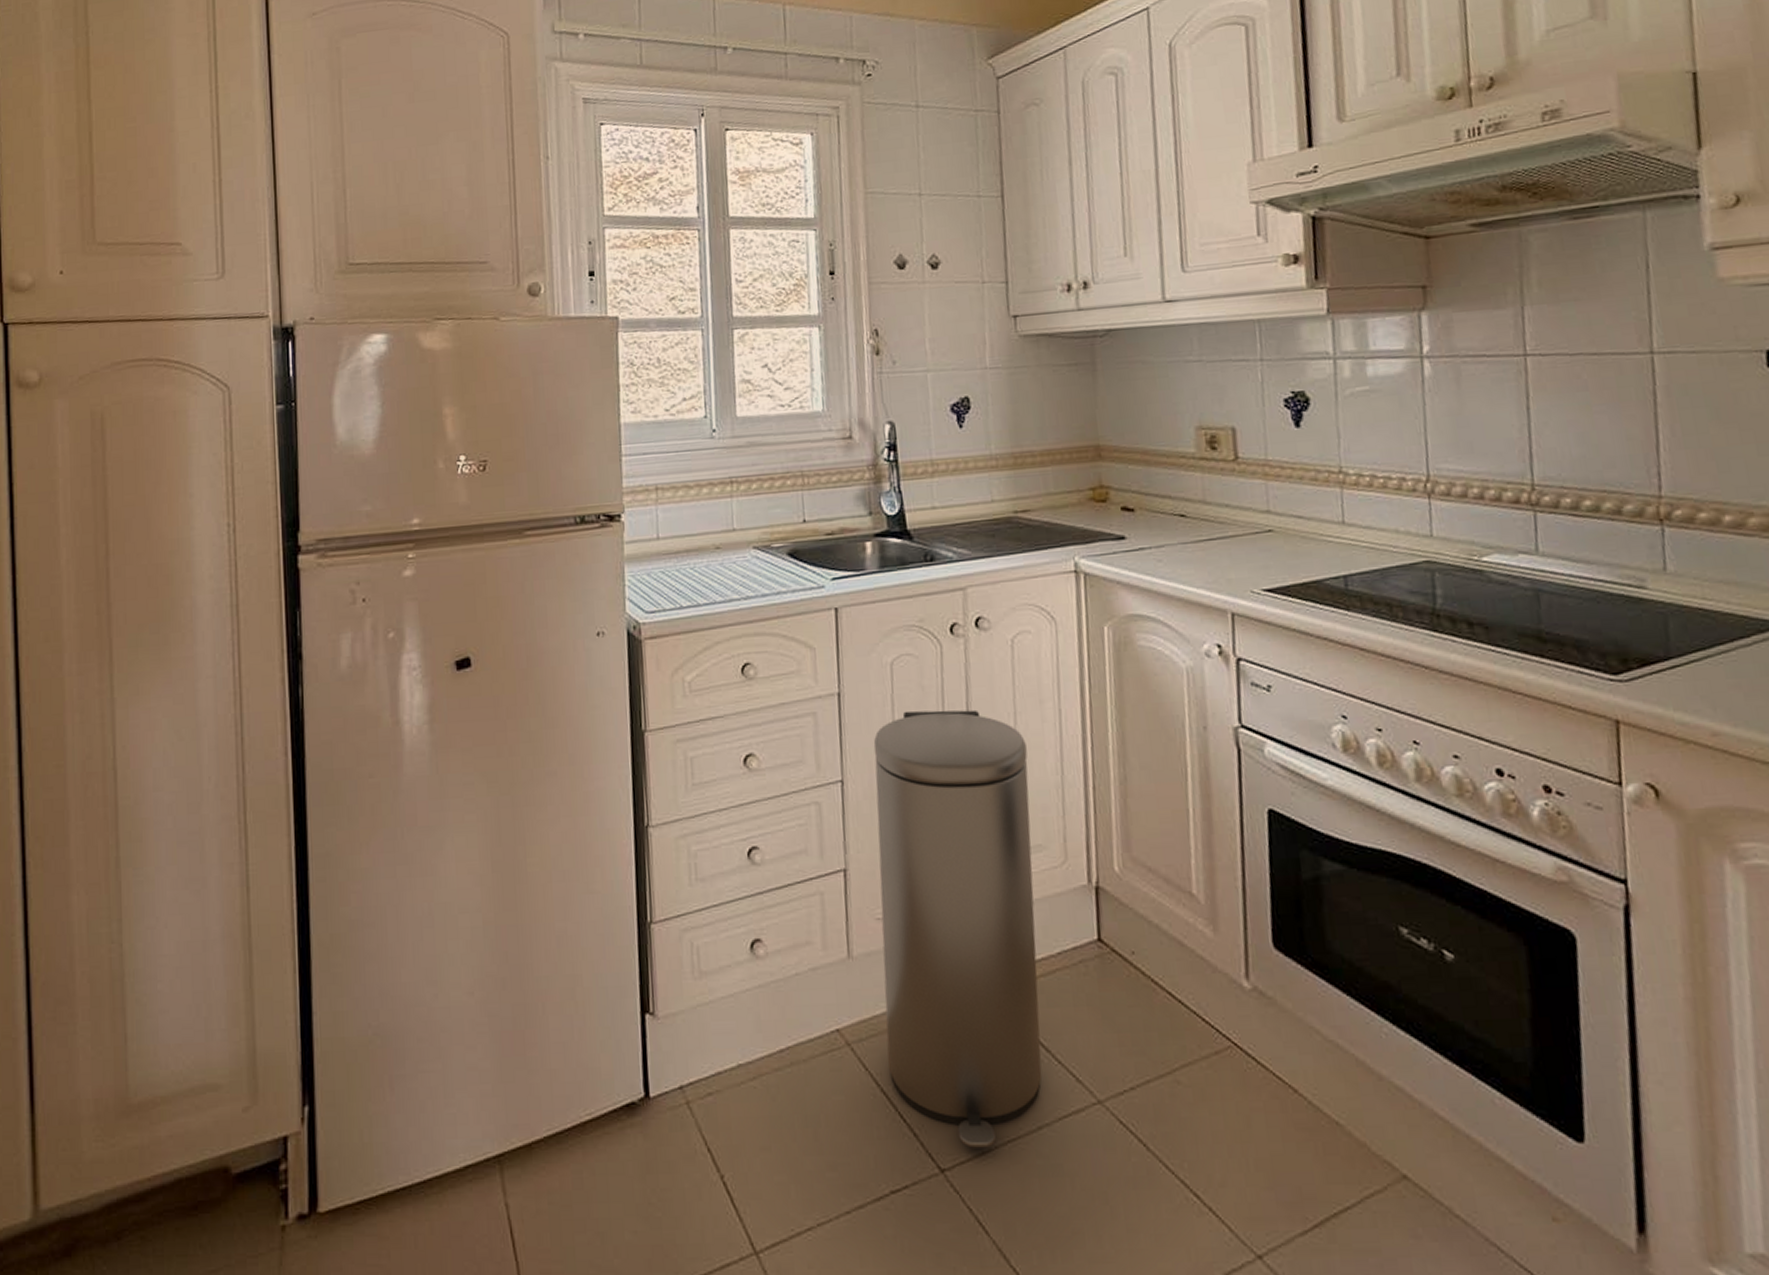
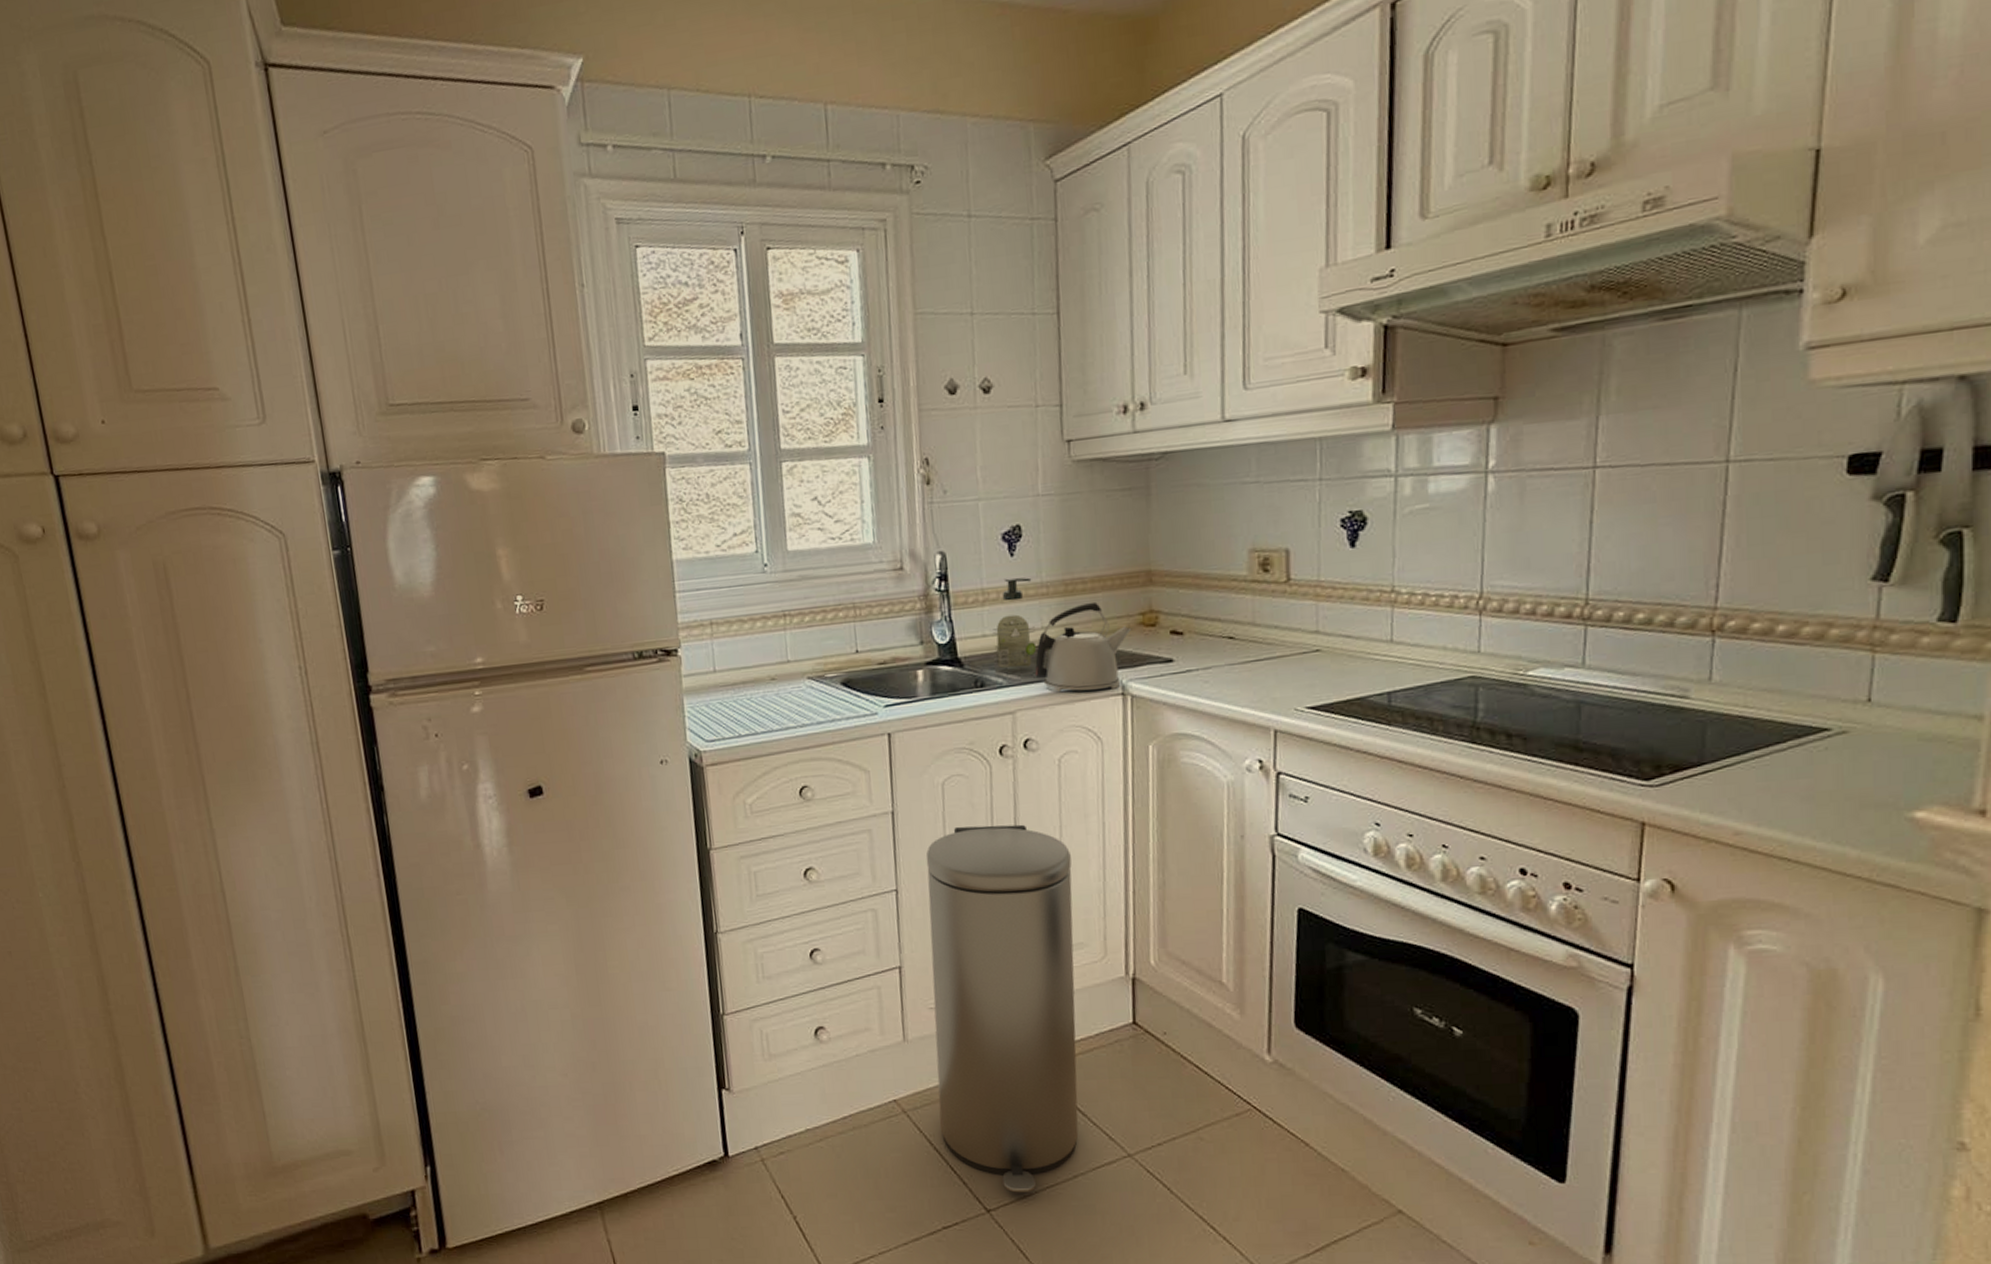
soap dispenser: none [942,449,987,542] -> present [993,577,1037,668]
kettle: none [985,475,1083,569] -> present [1034,601,1132,693]

